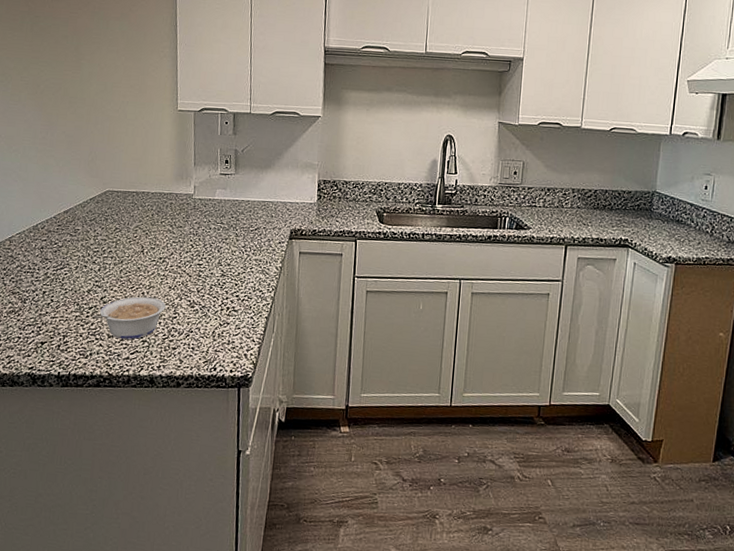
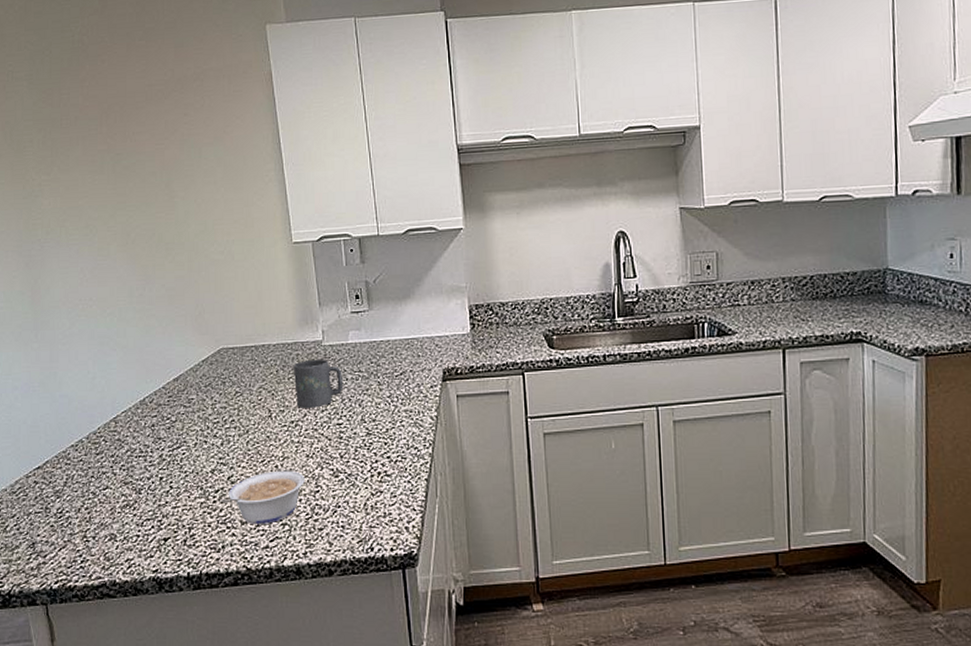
mug: none [166,208,207,249] -> present [293,359,344,408]

